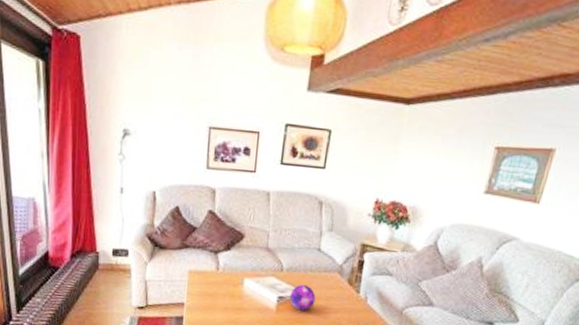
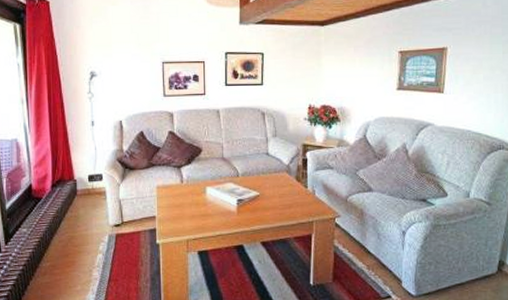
decorative orb: present [289,284,316,311] -> none [247,186,270,210]

